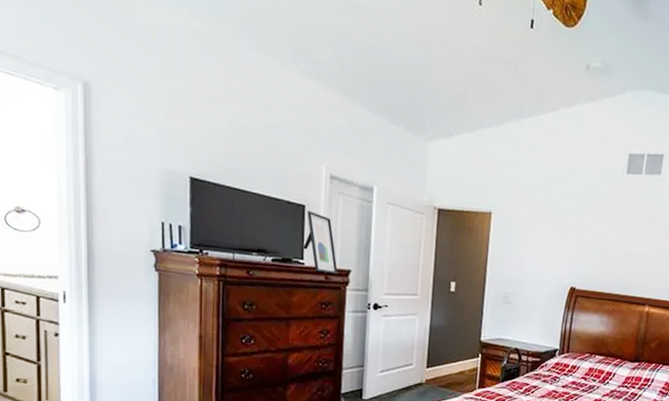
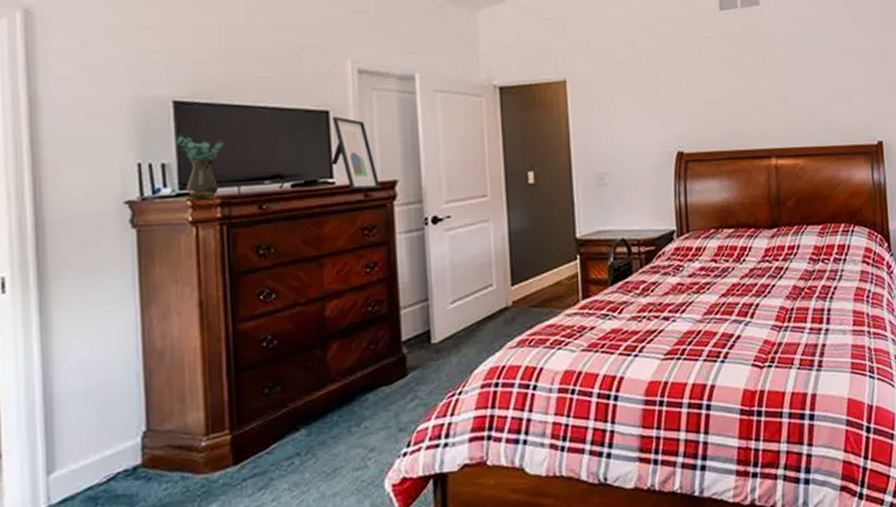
vase: none [189,203,226,261] -> present [175,132,225,201]

